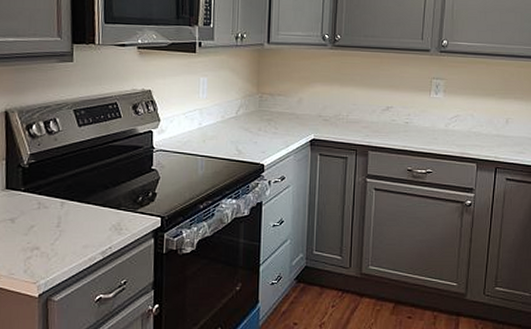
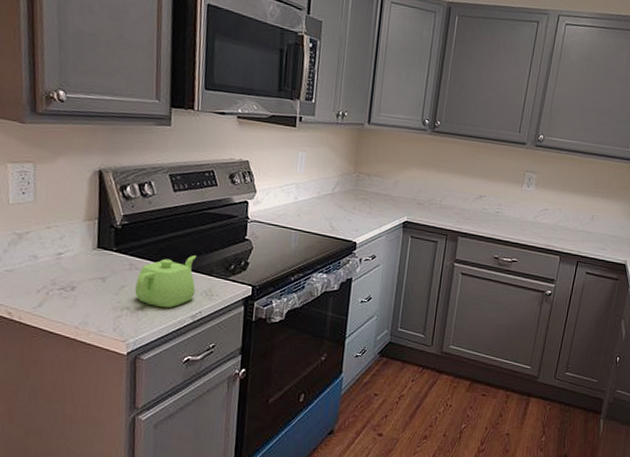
teapot: none [44,190,104,246] -> present [135,255,197,308]

